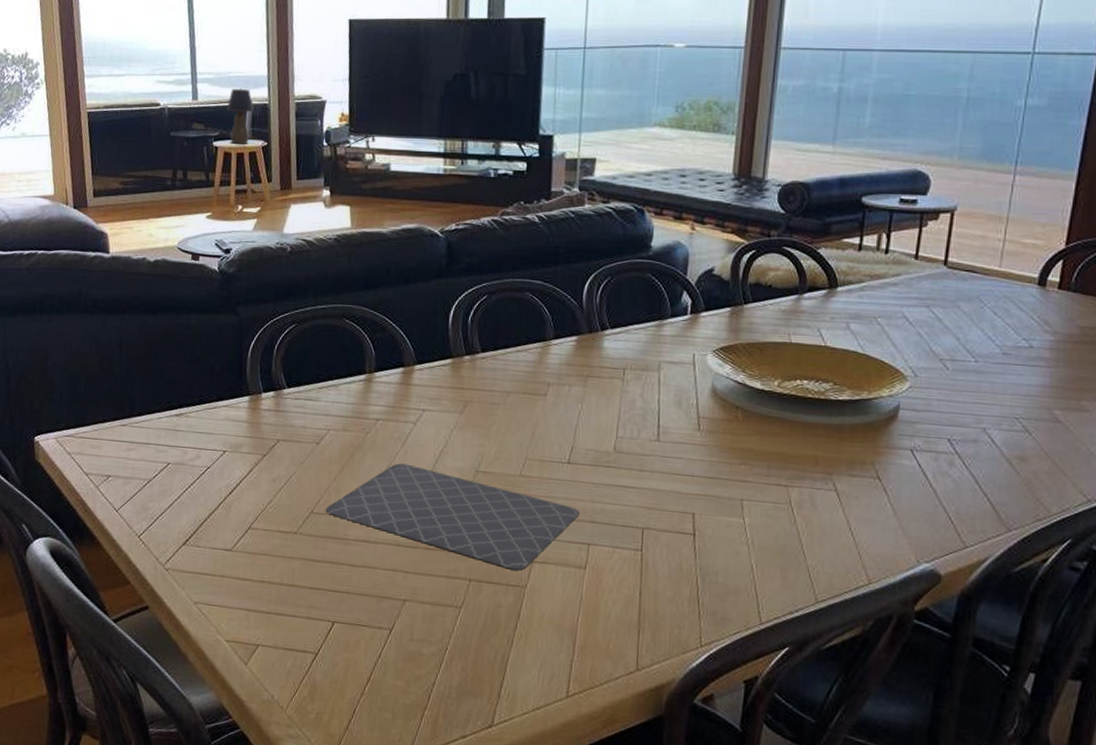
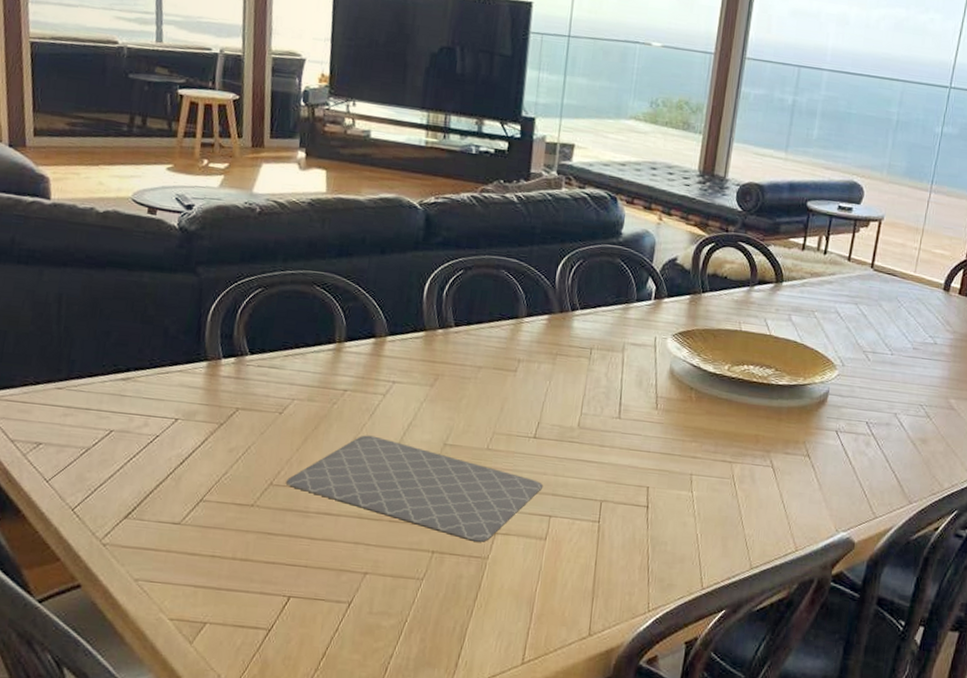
table lamp: present [226,88,254,144] -> none [194,35,226,96]

